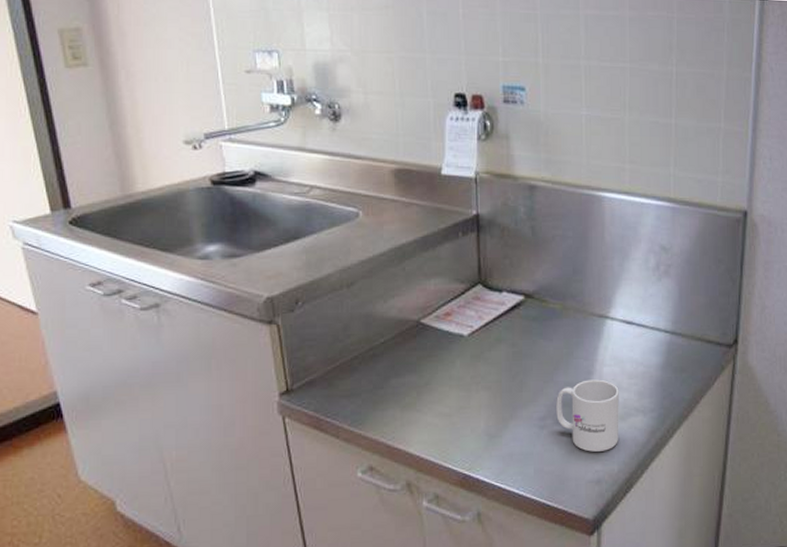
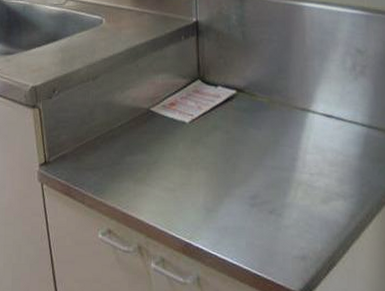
mug: present [556,379,619,452] -> none [265,165,322,230]

